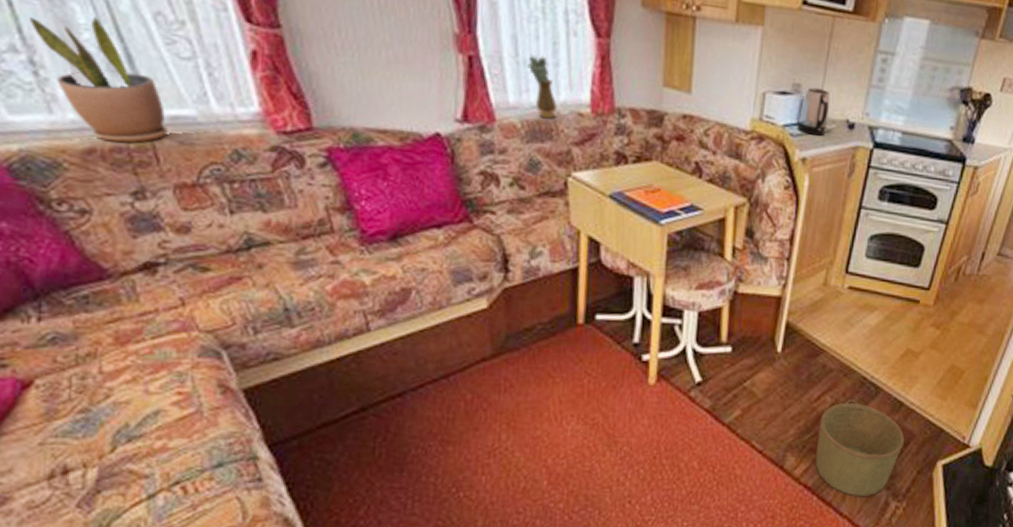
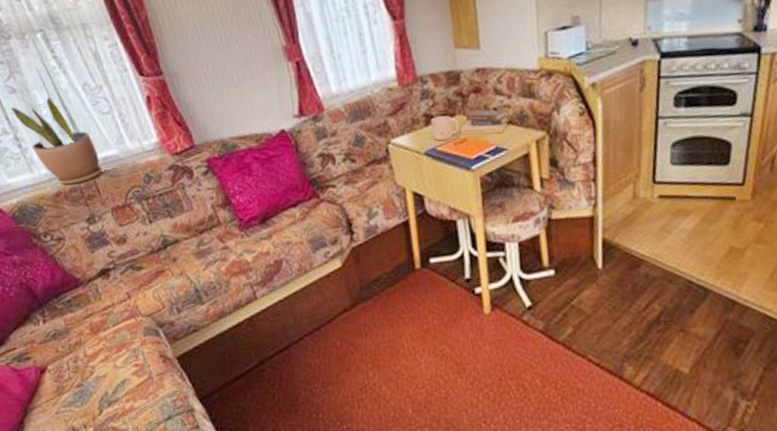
vase: present [527,54,557,120] -> none [341,47,371,100]
mug: none [622,157,655,186] -> present [430,115,460,141]
books: none [654,159,710,191] -> present [460,109,508,135]
kettle: present [797,87,831,137] -> none [581,15,611,61]
basket: present [815,400,904,497] -> none [652,304,744,400]

